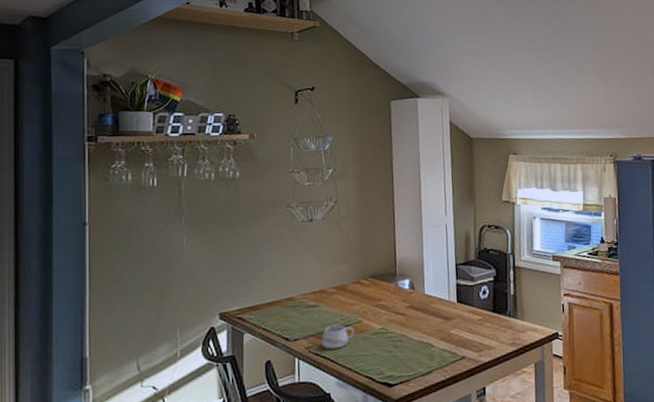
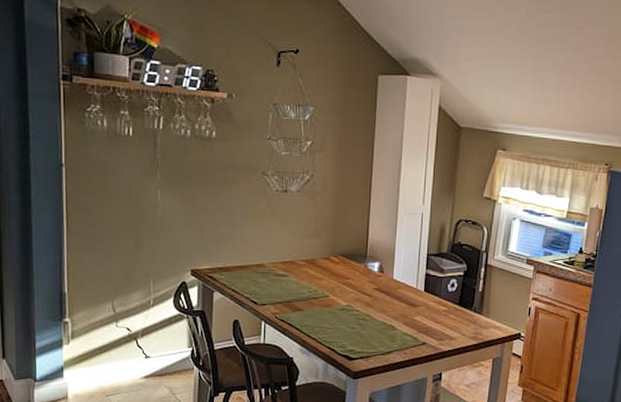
mug: present [321,324,355,350] -> none [288,296,321,318]

